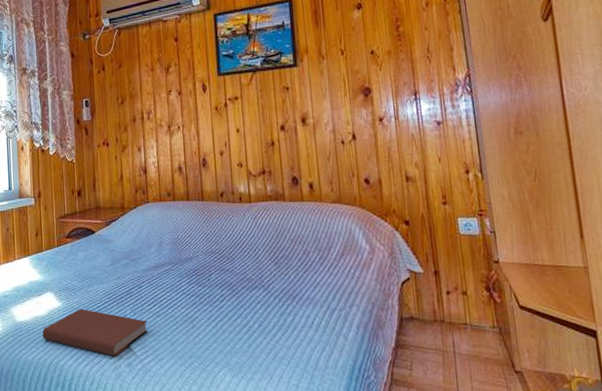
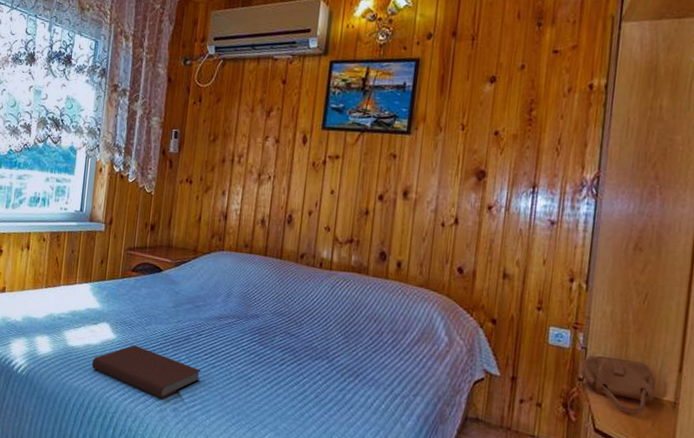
handbag: none [494,236,566,287] -> present [581,355,656,416]

